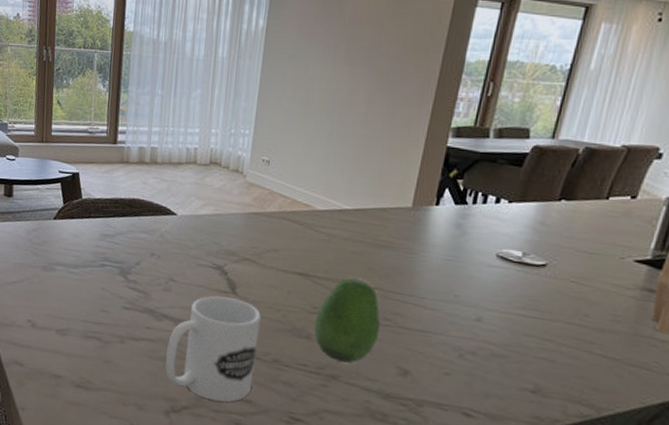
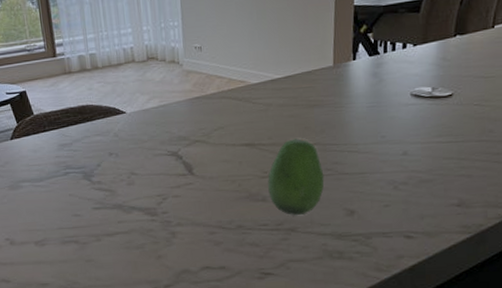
mug: present [165,296,261,402] -> none [140,179,223,274]

